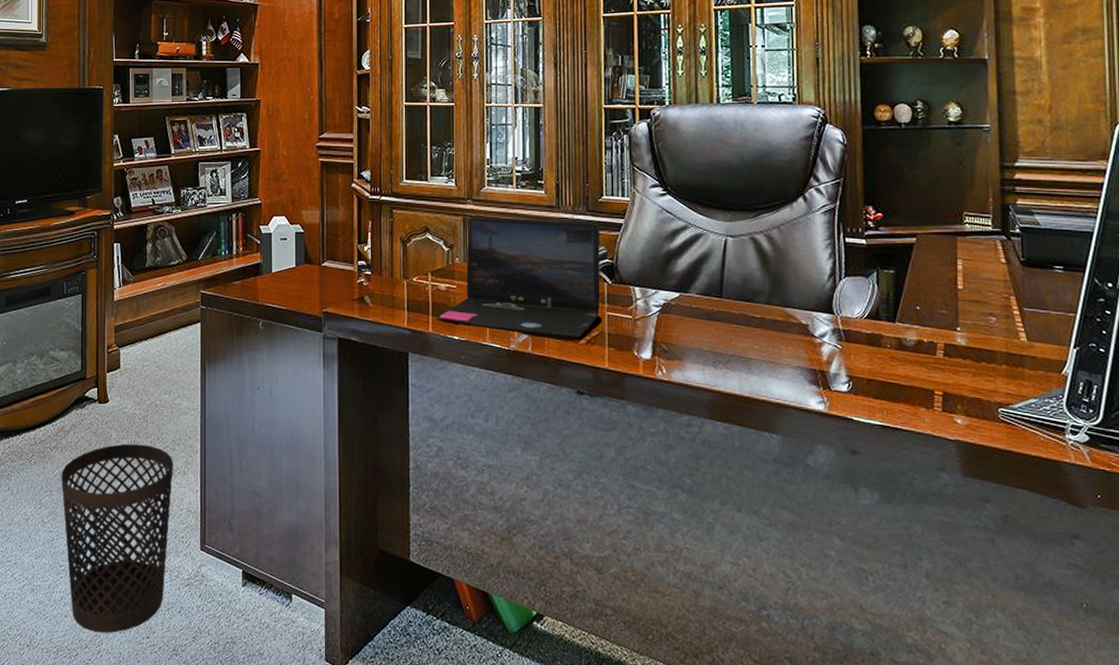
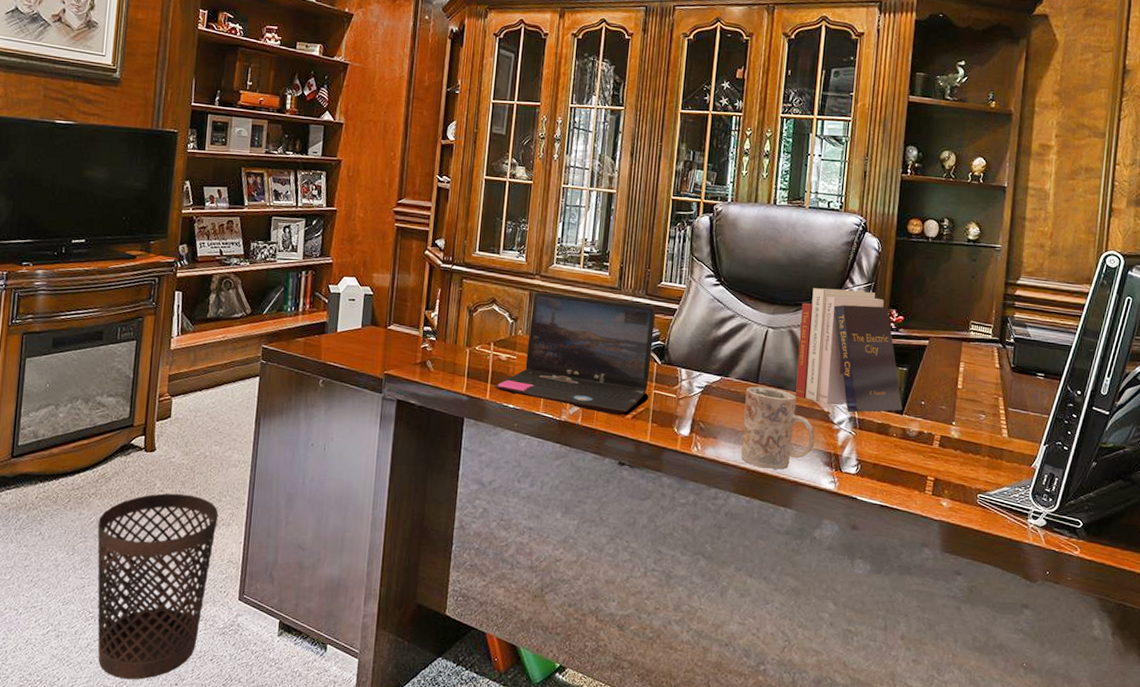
mug: none [710,301,795,391] -> present [740,386,815,470]
books: none [762,188,894,323] -> present [795,288,903,413]

